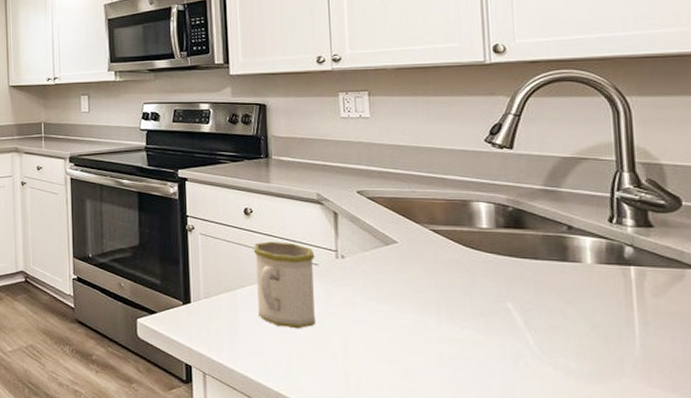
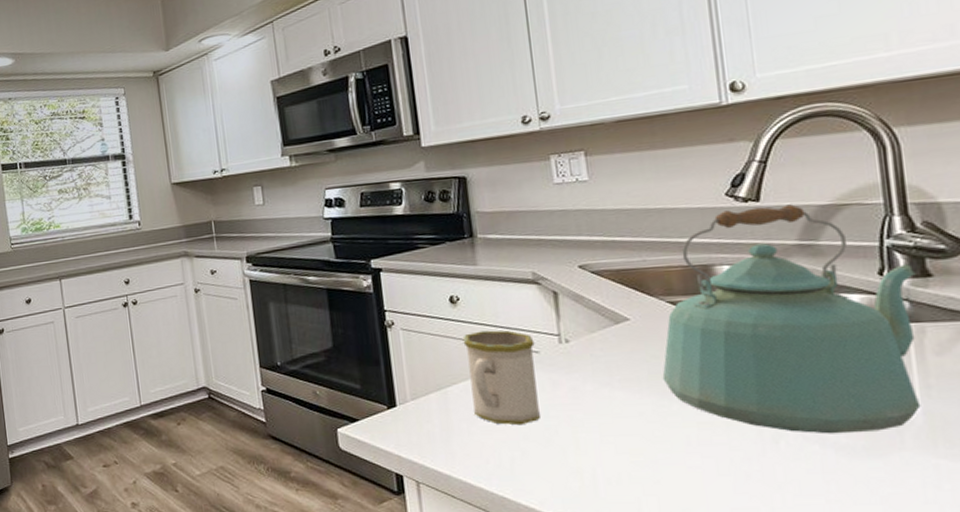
kettle: none [422,154,641,359] -> present [662,204,921,434]

